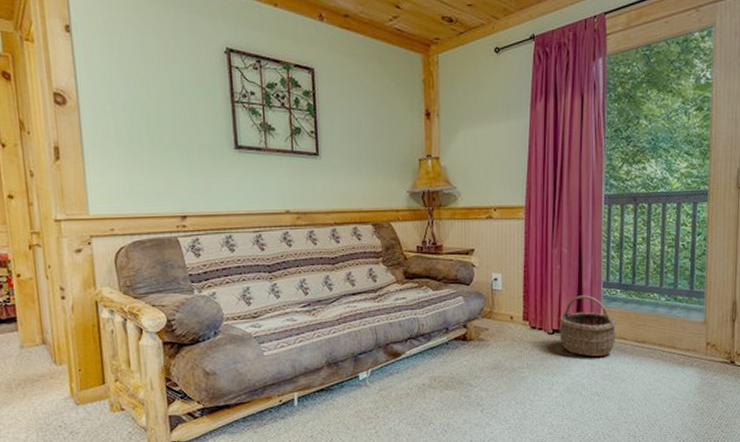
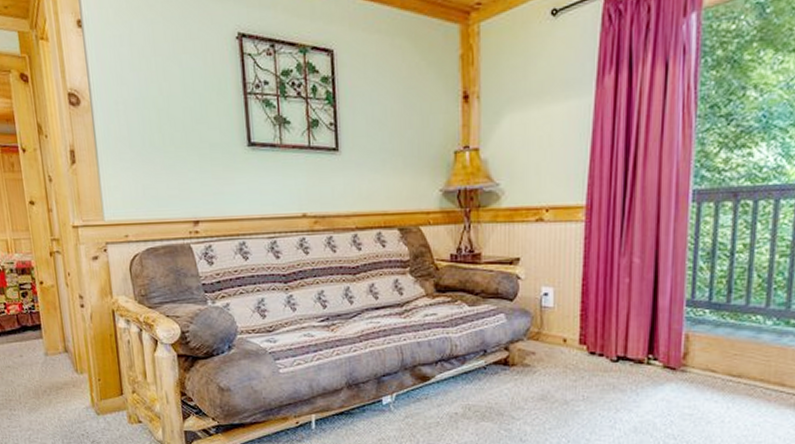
wicker basket: present [559,295,616,357] -> none [625,315,702,391]

